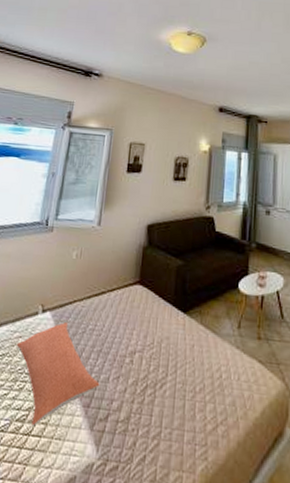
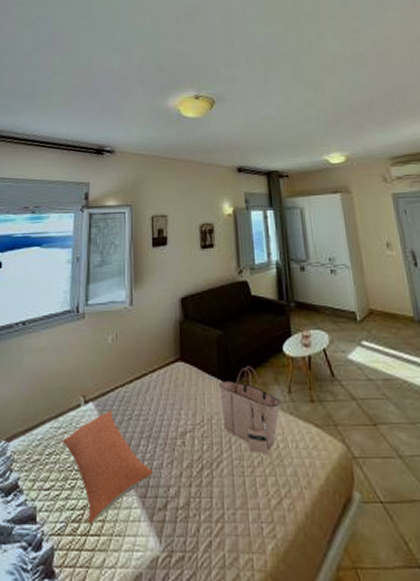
tote bag: none [171,297,230,383] -> present [219,366,281,455]

